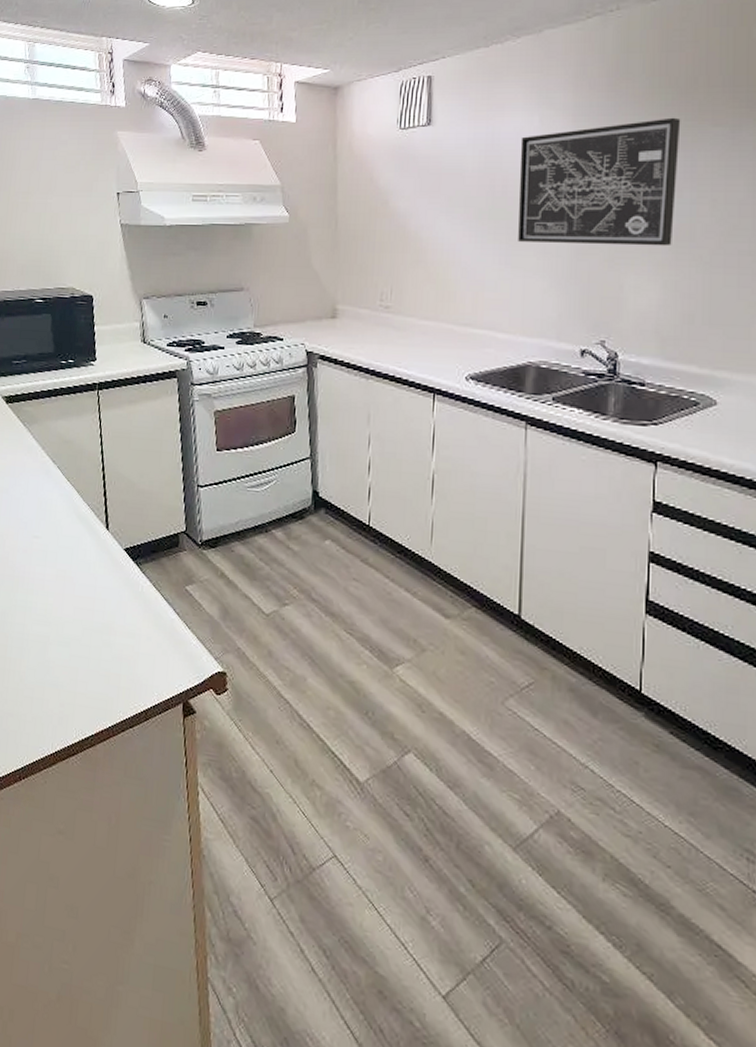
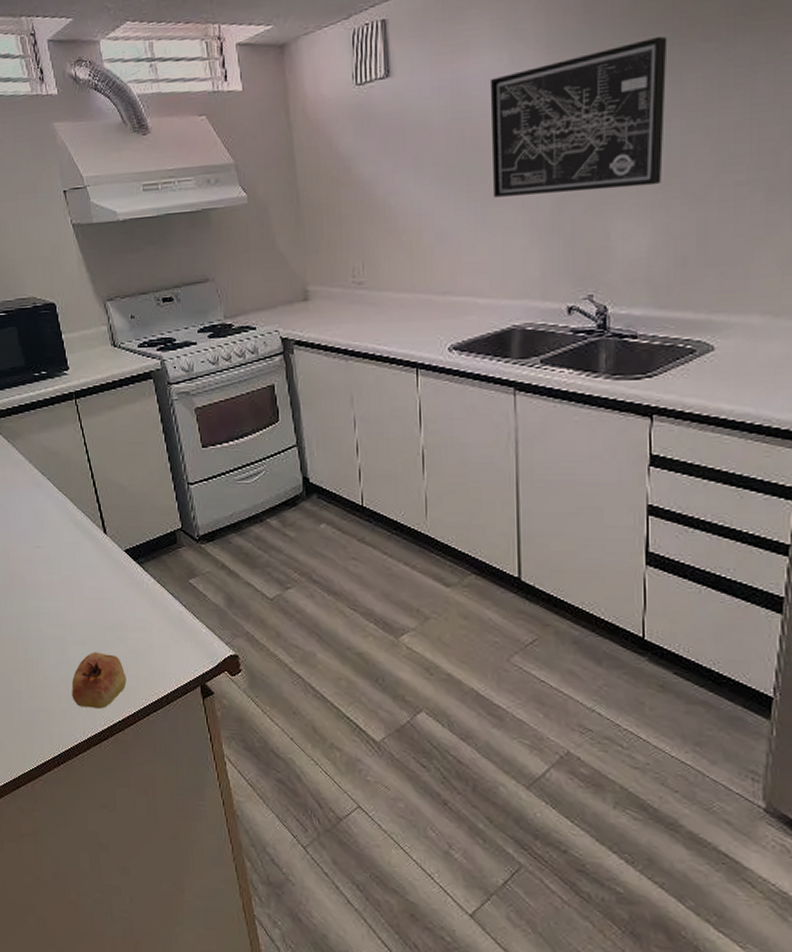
fruit: none [46,655,107,719] -> present [71,652,127,709]

